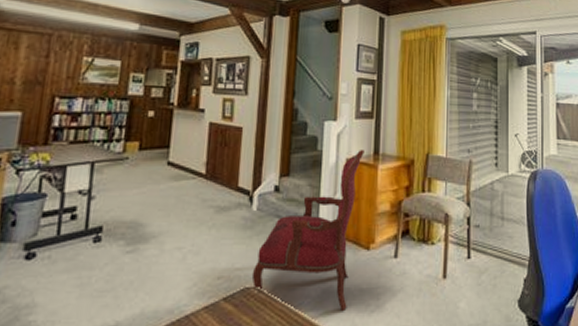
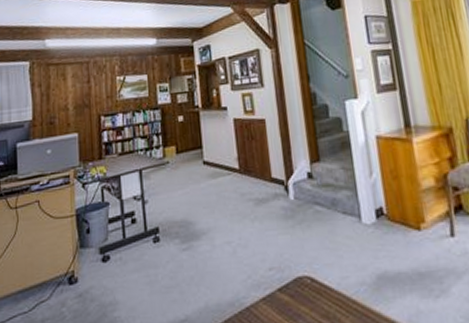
armchair: present [251,150,364,312] -> none [301,125,408,299]

